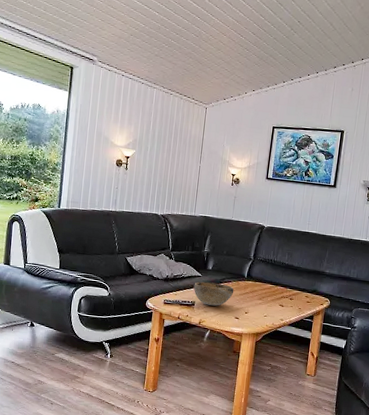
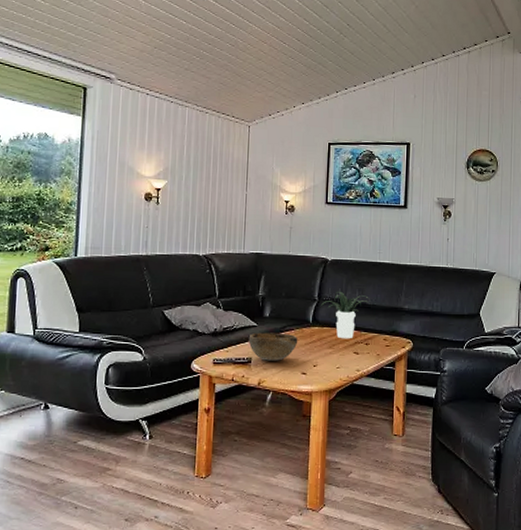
potted plant: none [255,253,298,294] -> present [321,291,371,339]

